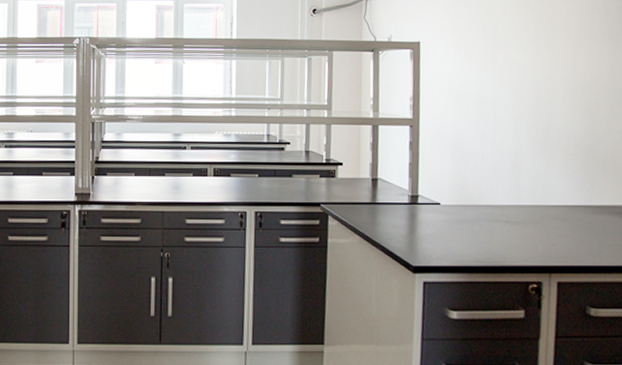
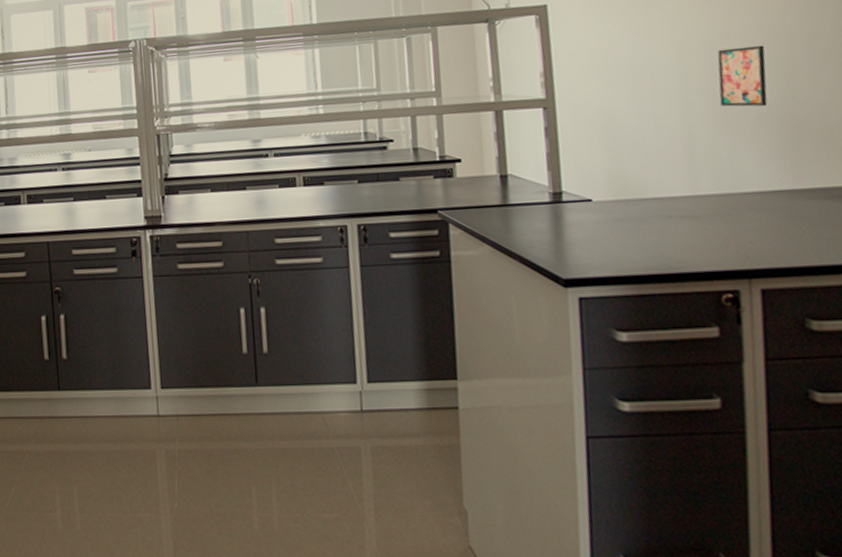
wall art: none [541,90,577,139] -> present [717,45,768,107]

